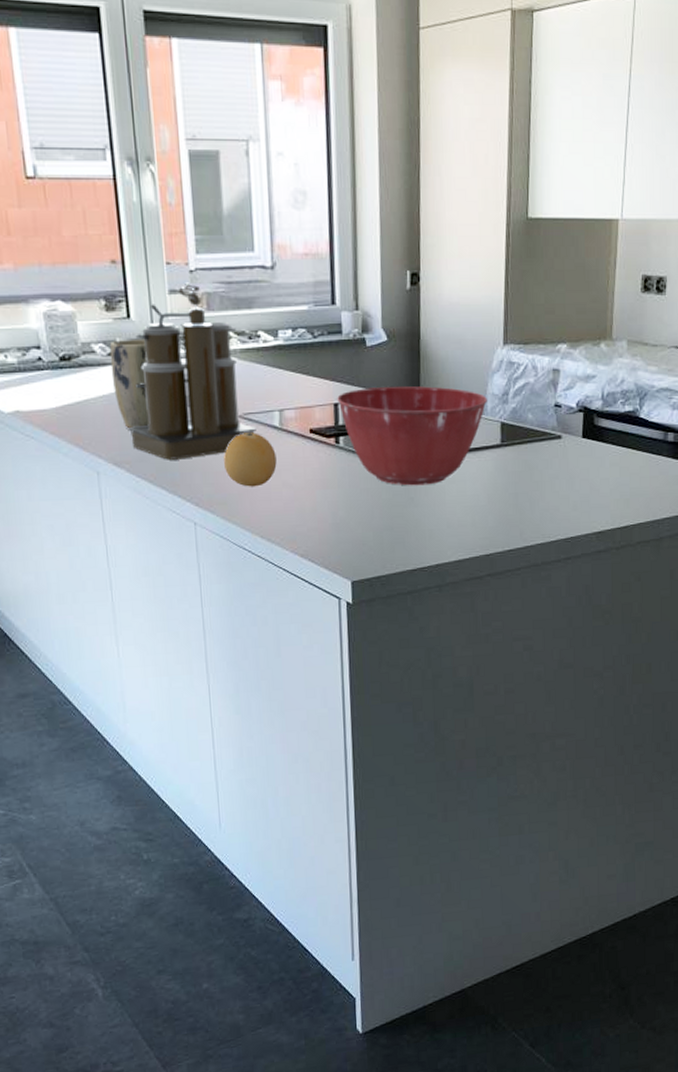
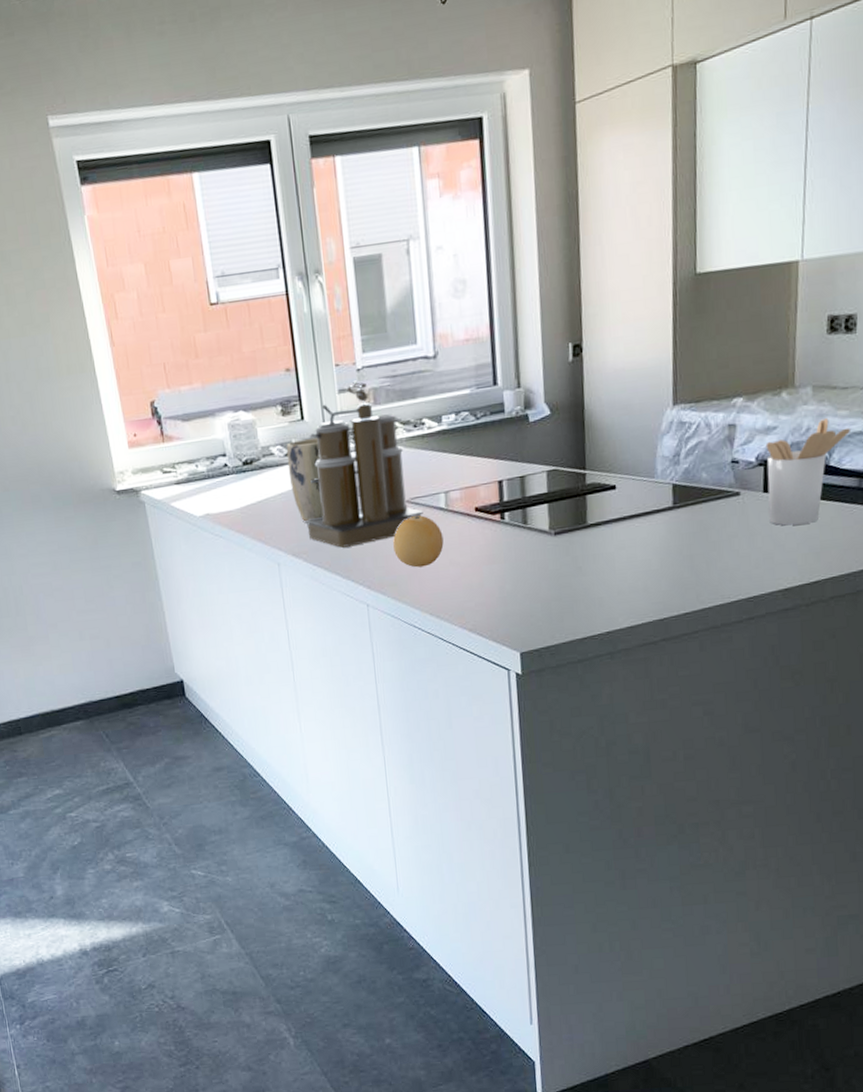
mixing bowl: present [337,386,488,486] -> none [501,454,658,556]
utensil holder: none [585,371,659,471] -> present [765,417,851,526]

